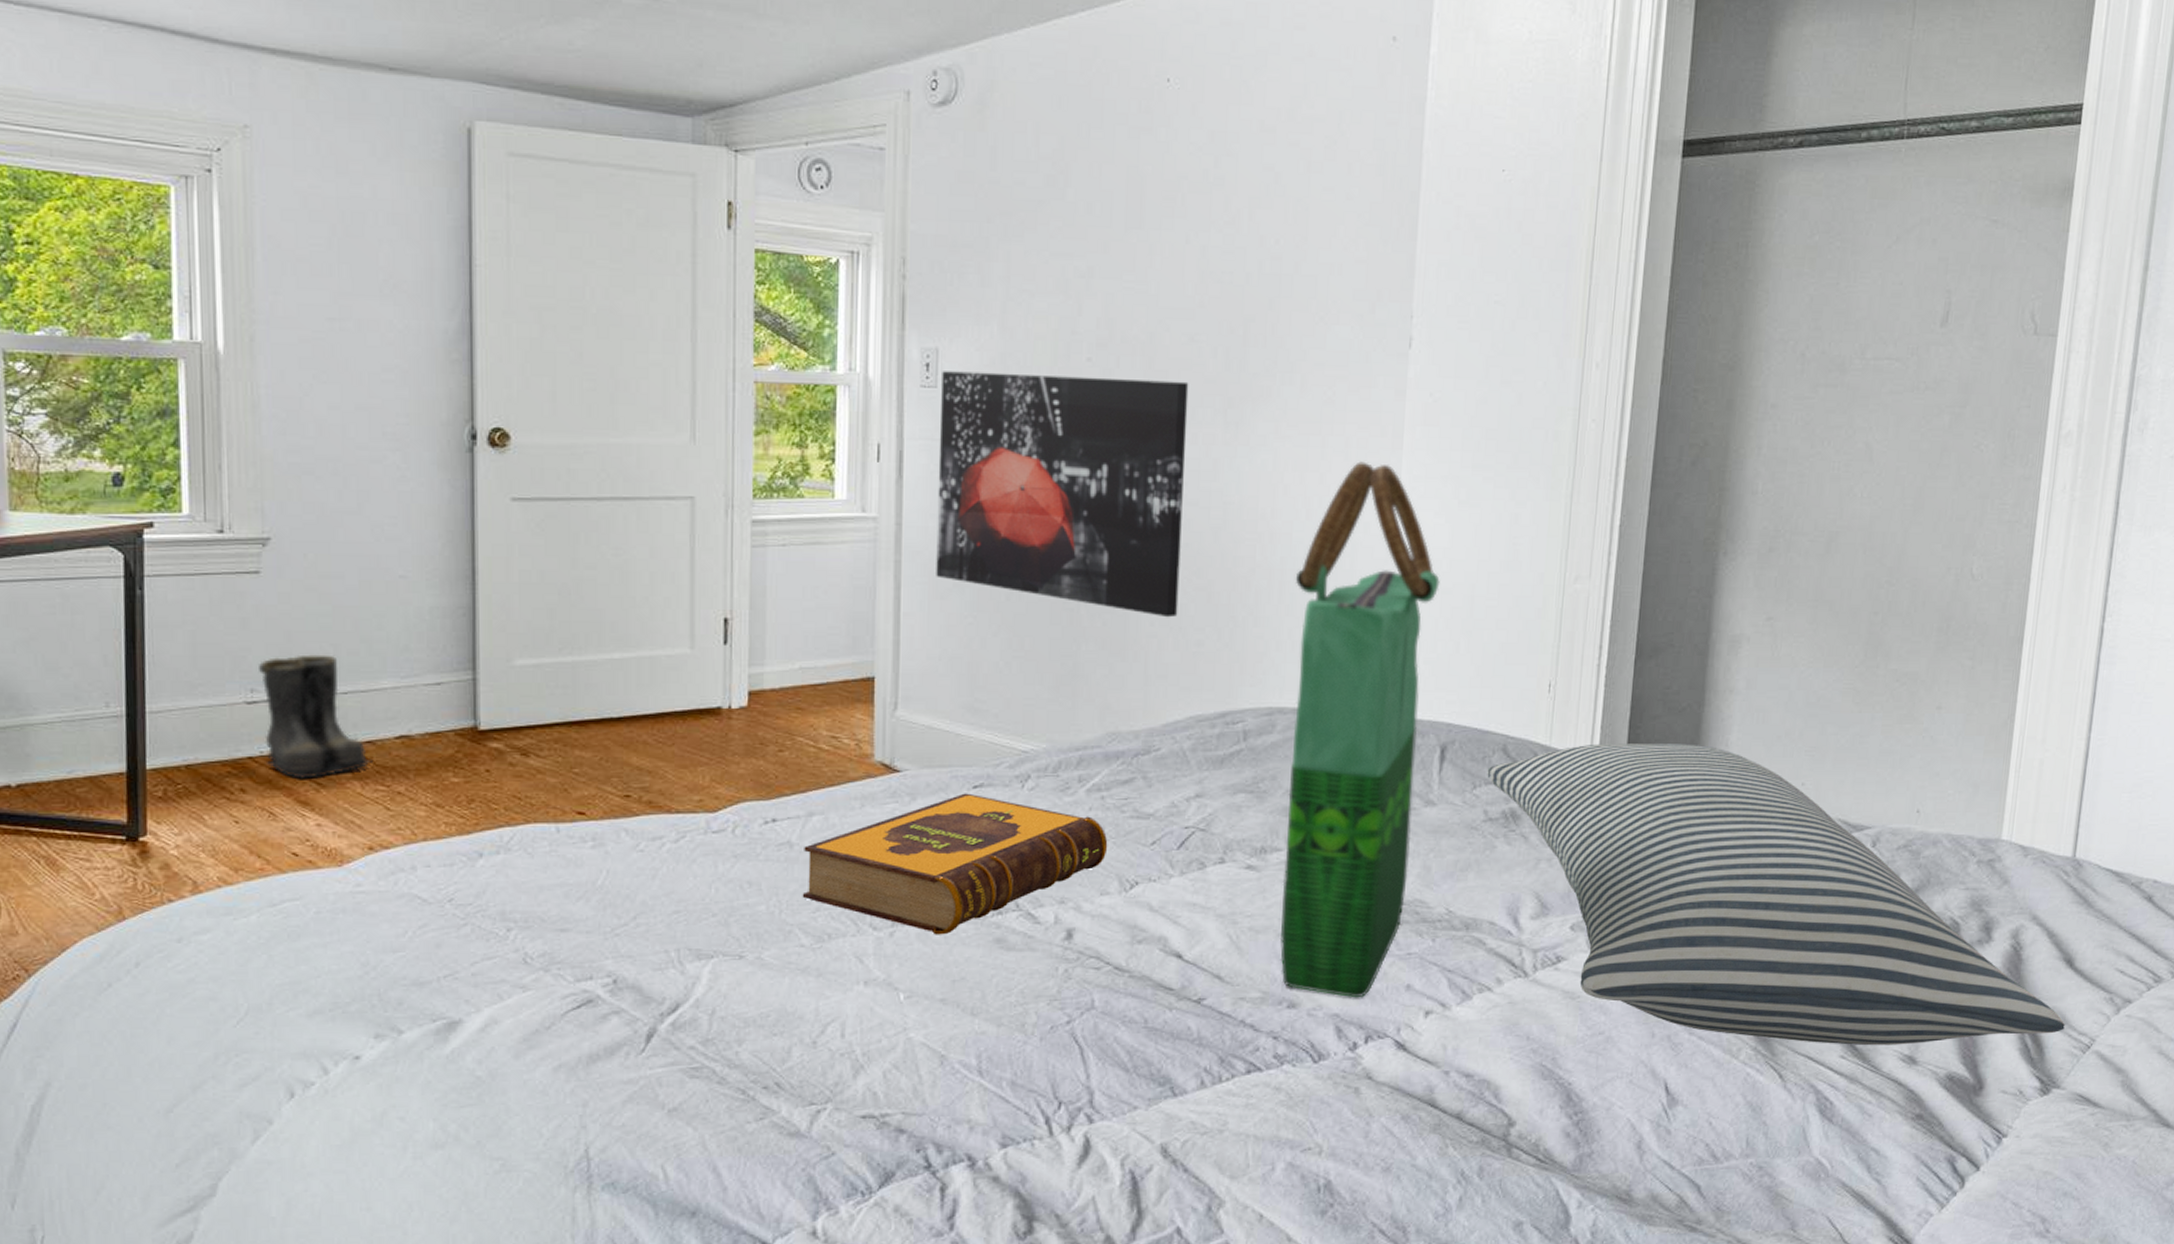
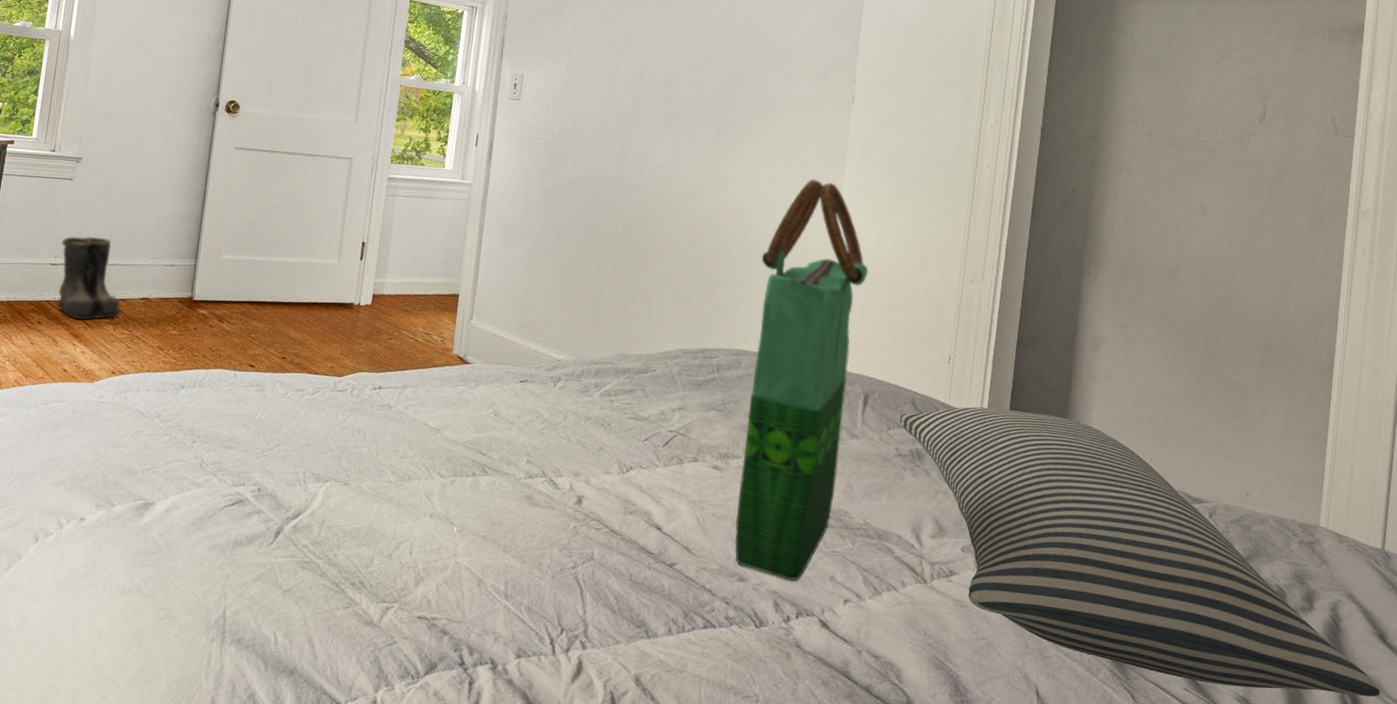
hardback book: present [802,793,1108,935] -> none [393,385,613,488]
wall art: present [936,371,1189,618] -> none [508,90,694,276]

